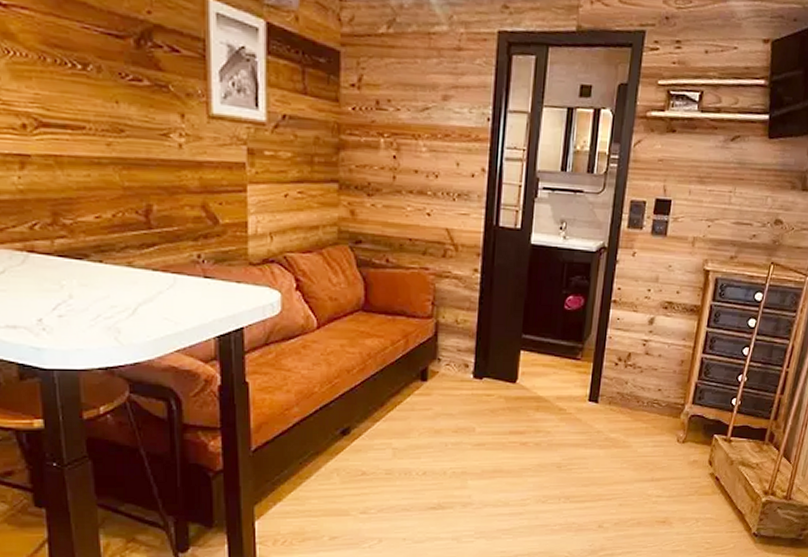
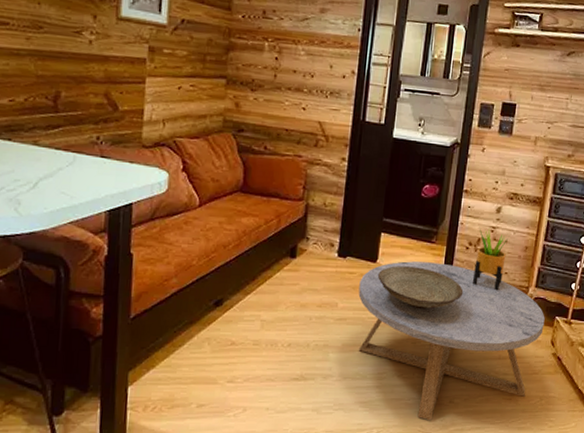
coffee table: none [497,380,702,547] -> present [358,261,545,421]
decorative bowl: none [518,386,613,432] -> present [378,266,464,310]
potted plant: none [622,340,663,409] -> present [472,226,509,291]

